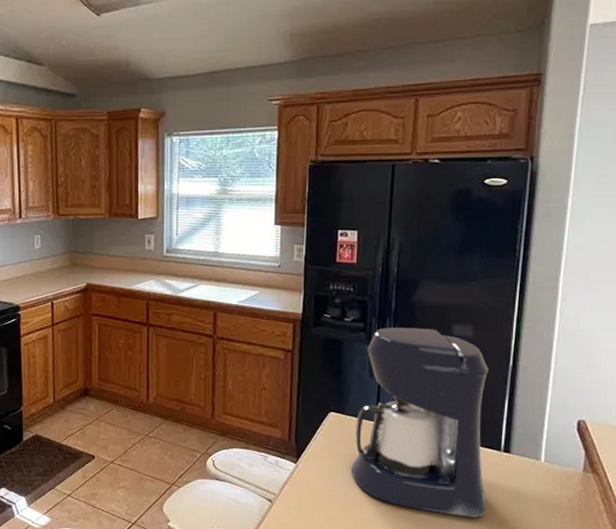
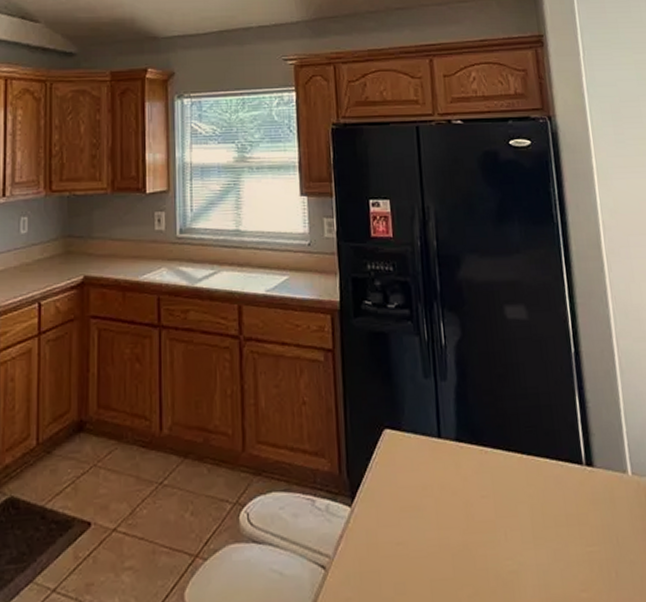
coffee maker: present [351,327,488,518] -> none [416,311,581,563]

